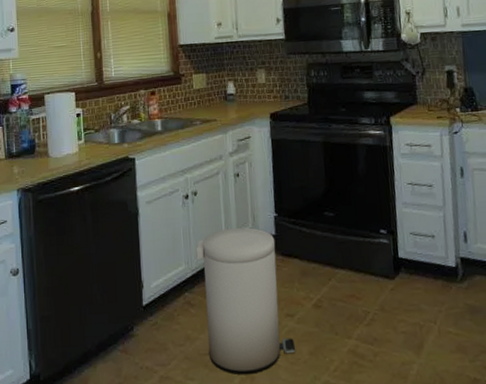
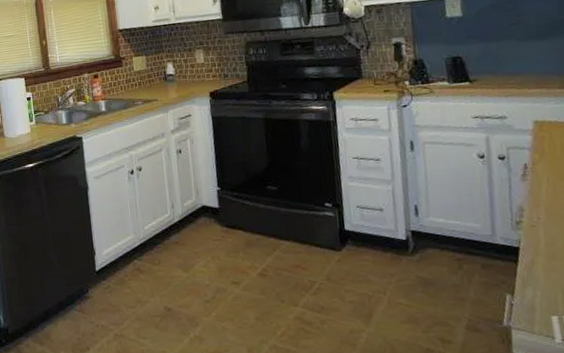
pedal bin: present [196,227,296,375] -> none [143,201,243,336]

